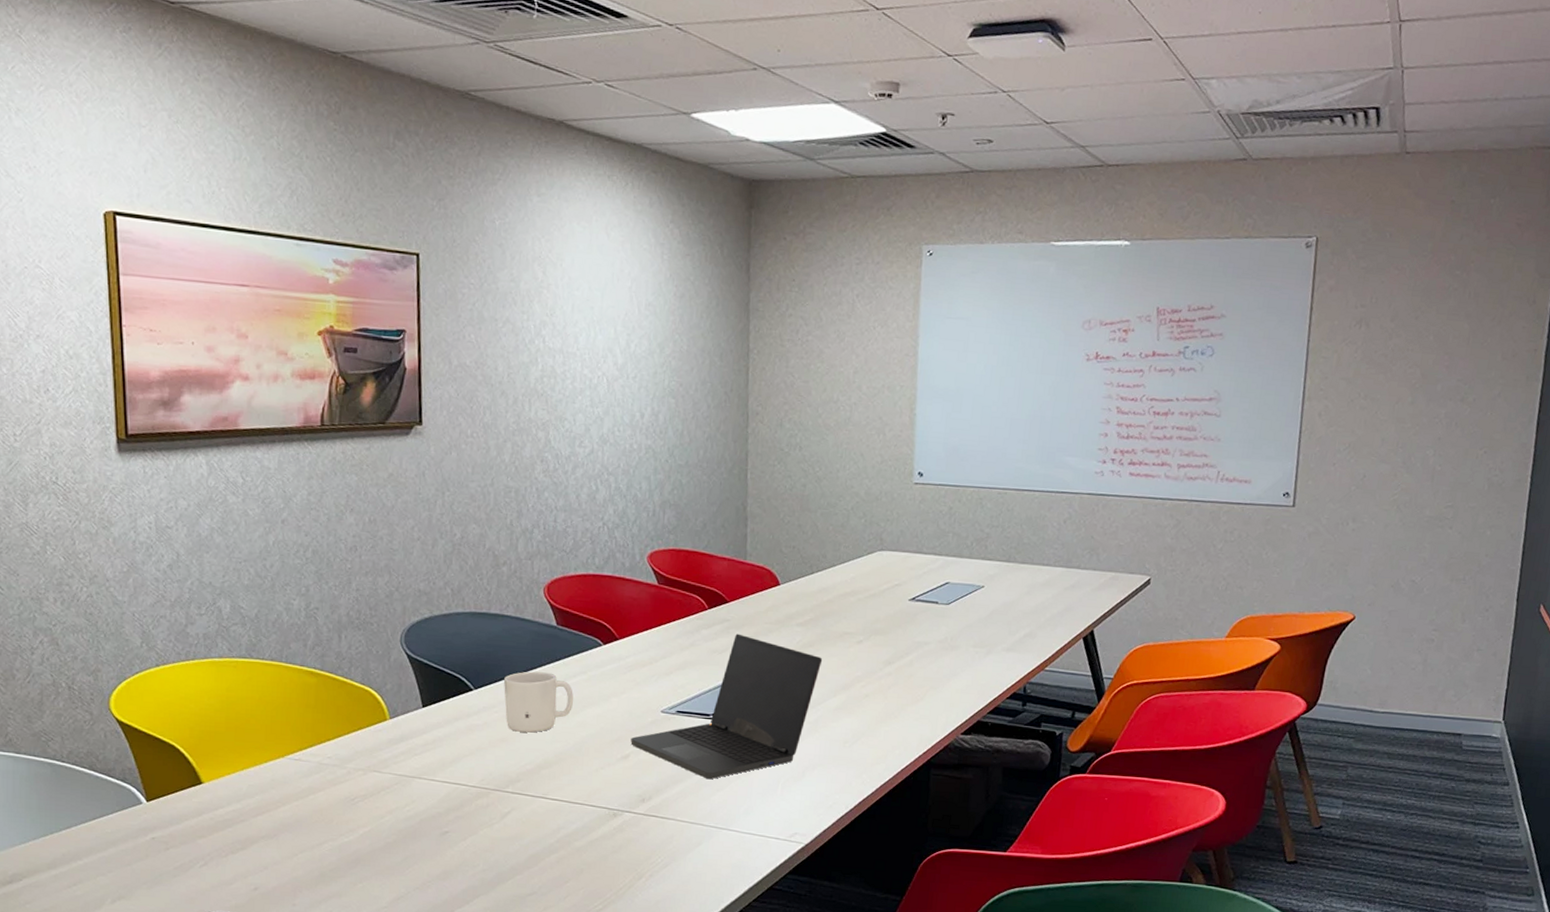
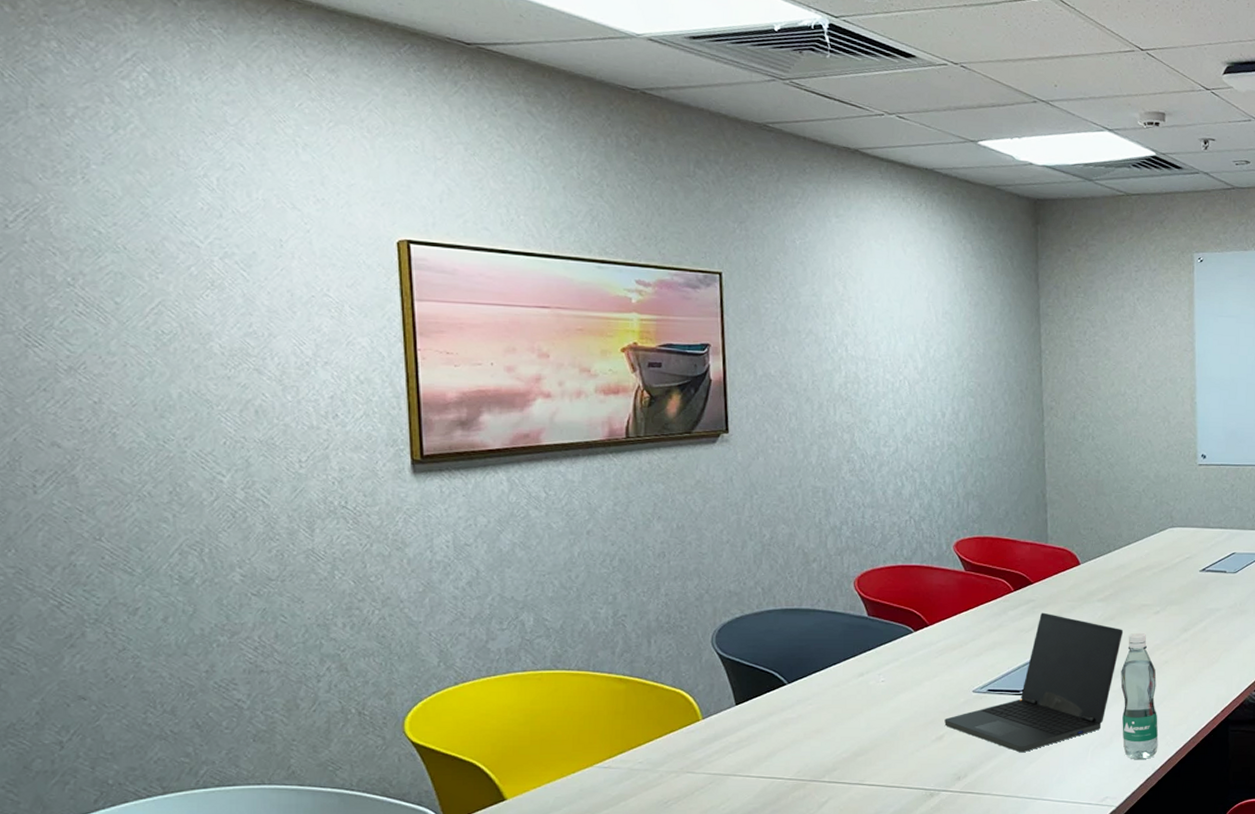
mug: present [504,671,574,733] -> none [817,662,888,722]
bottle: none [815,662,856,798] -> present [1120,633,1159,760]

